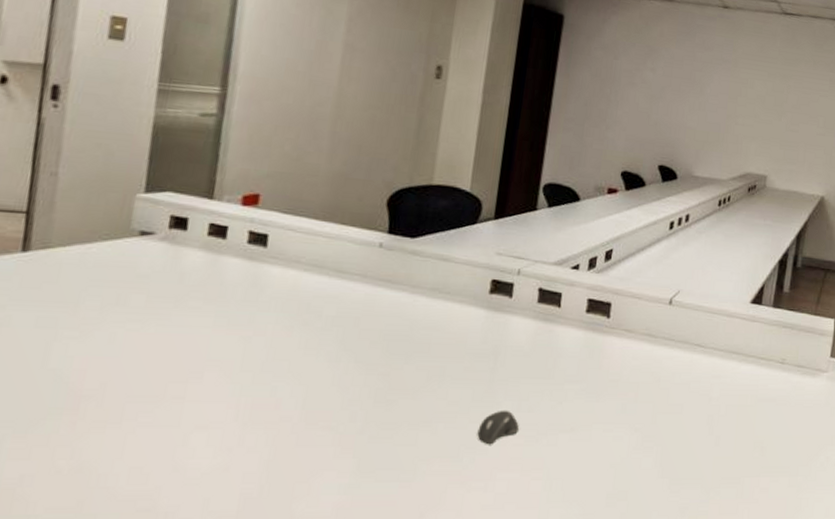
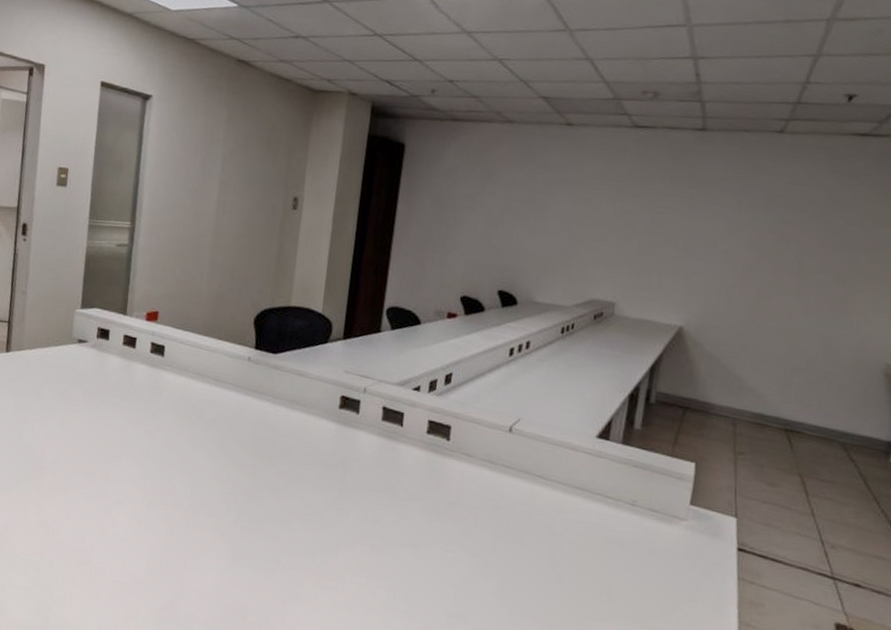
computer mouse: present [477,410,519,445] -> none [329,518,366,550]

